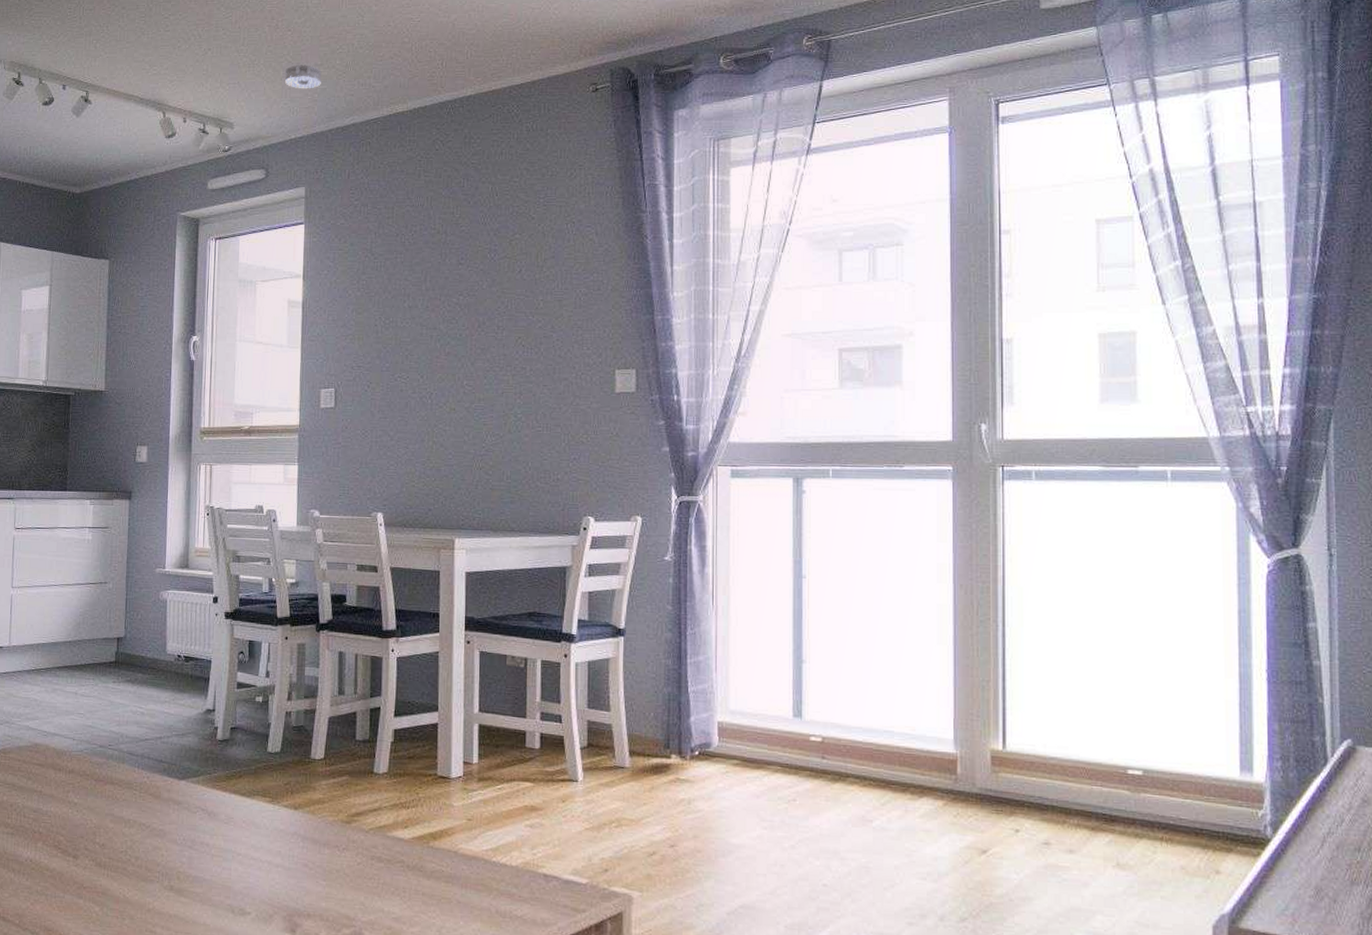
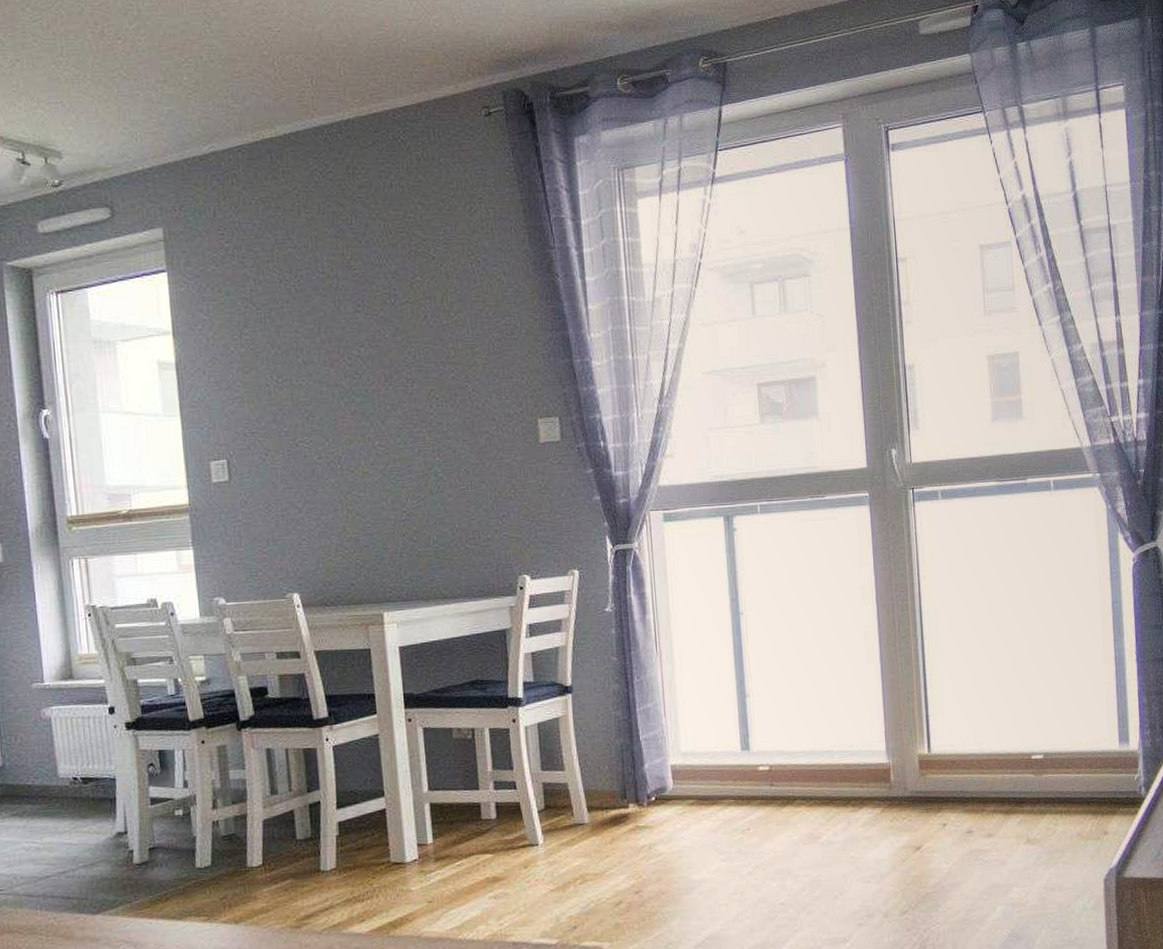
smoke detector: present [284,65,322,89] -> none [119,81,167,111]

